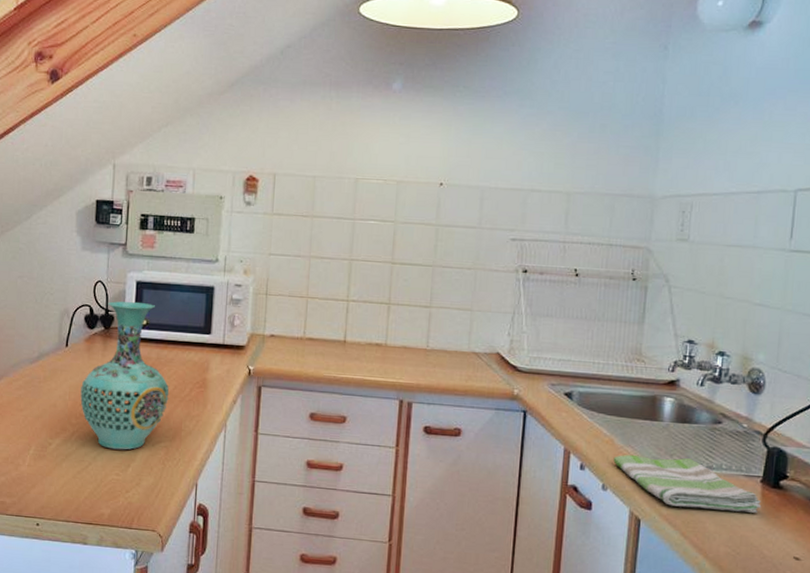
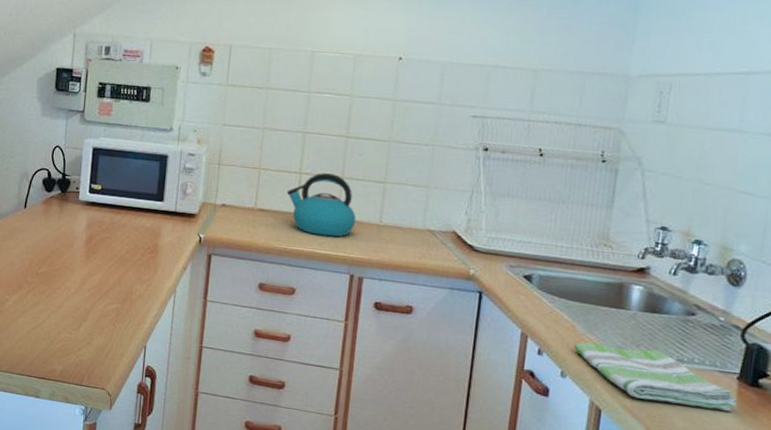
vase: present [80,301,170,450] -> none [36,166,122,310]
kettle: none [334,299,404,363] -> present [286,173,357,237]

